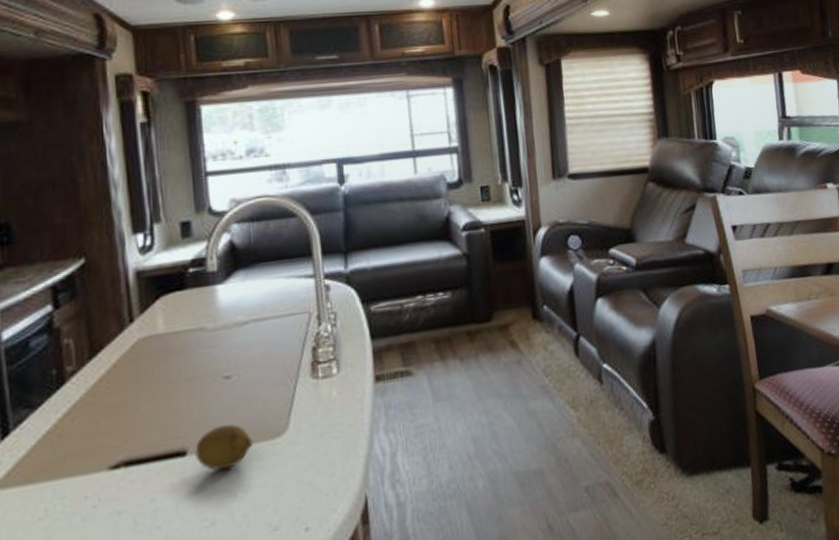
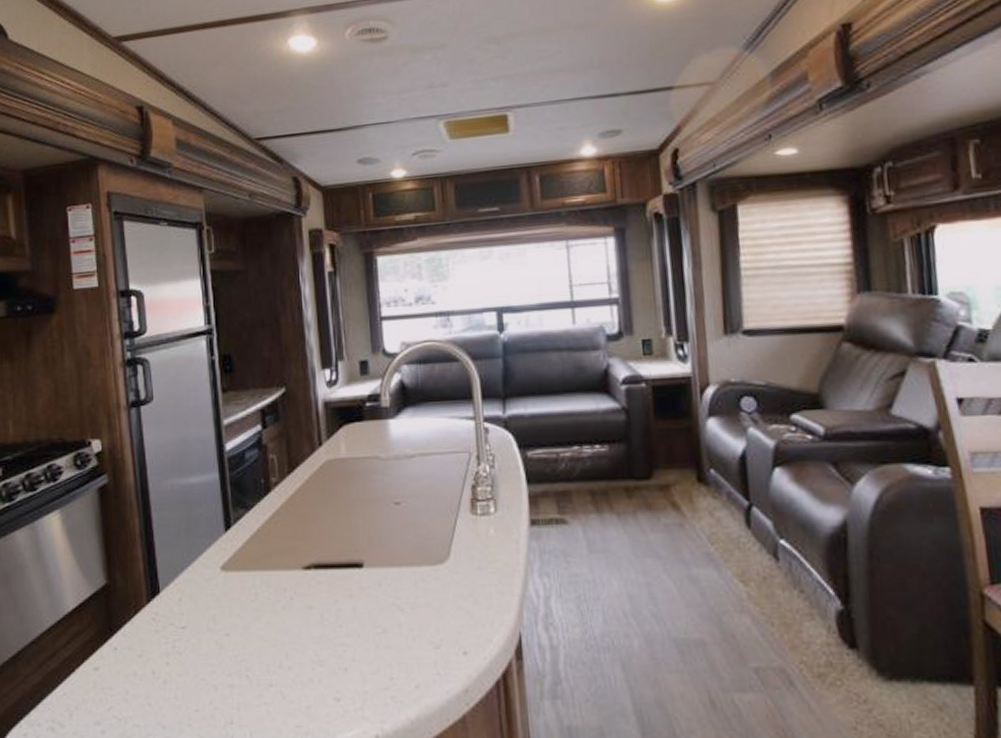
fruit: present [195,424,253,471] -> none [370,545,418,586]

